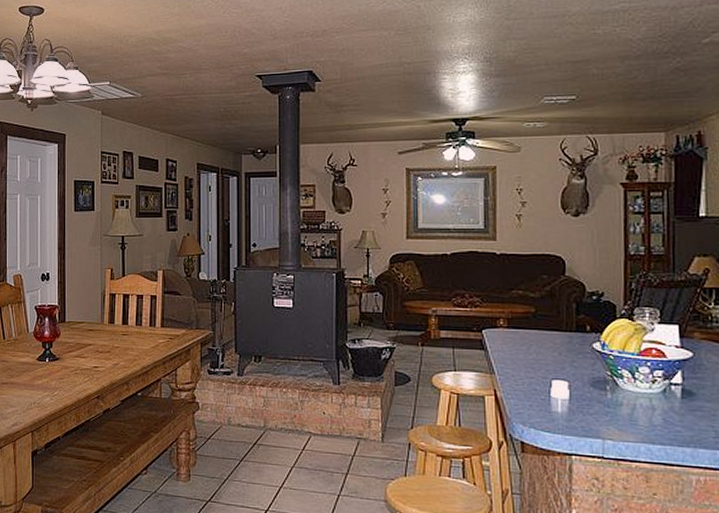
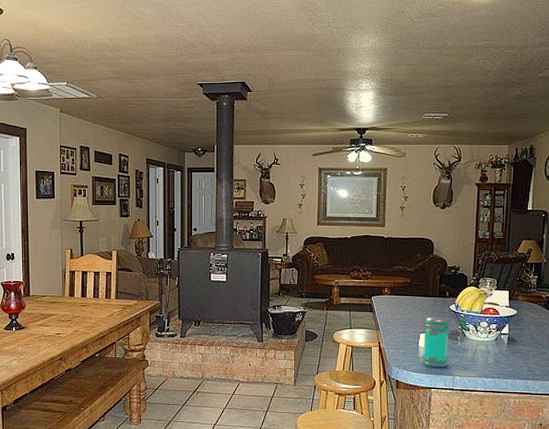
jar: none [556,358,596,427] -> present [422,317,451,367]

